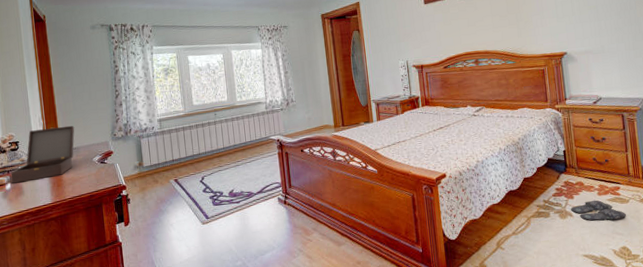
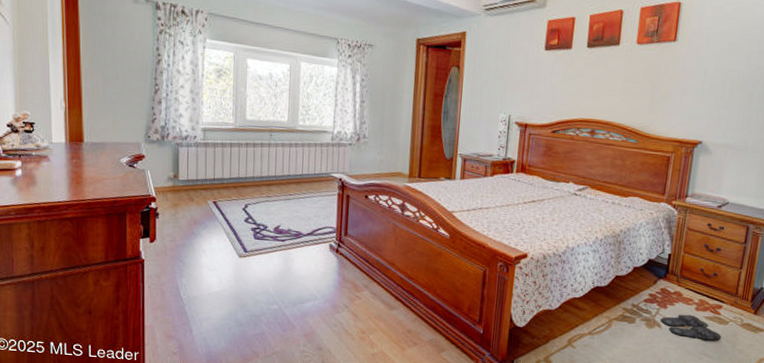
jewelry box: present [10,125,75,184] -> none [22,112,103,172]

